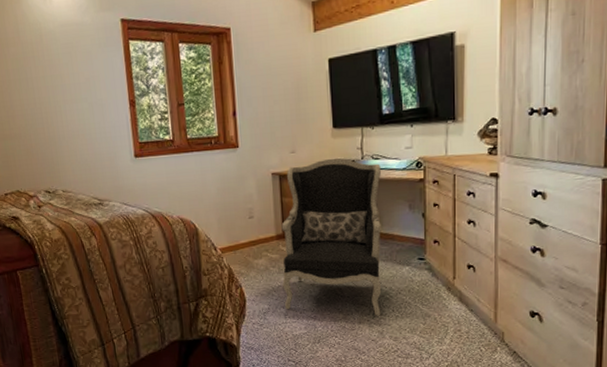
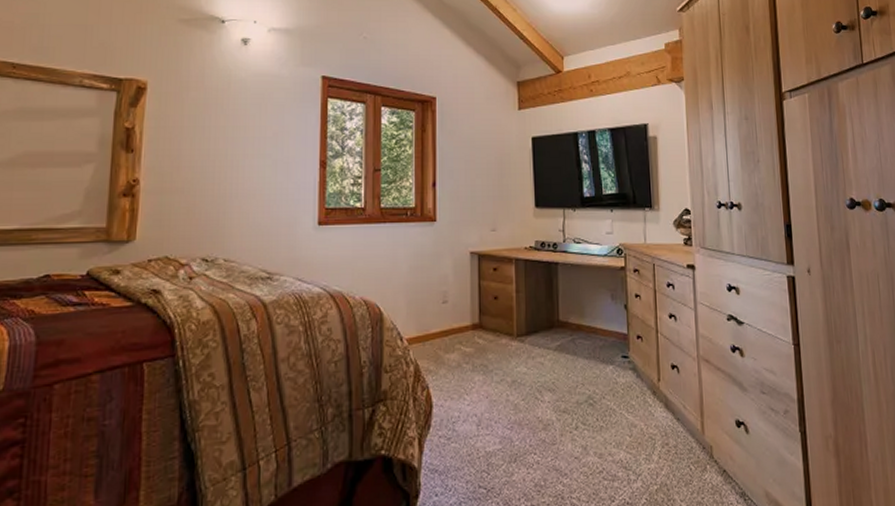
armchair: present [281,158,381,316] -> none [476,239,585,427]

